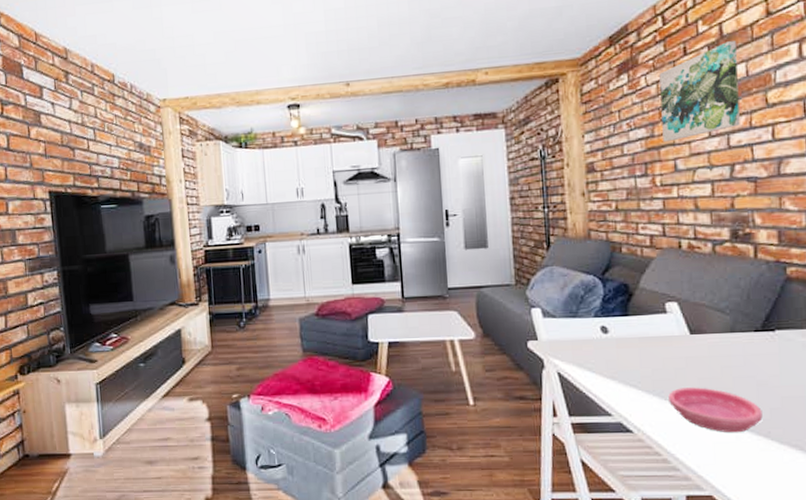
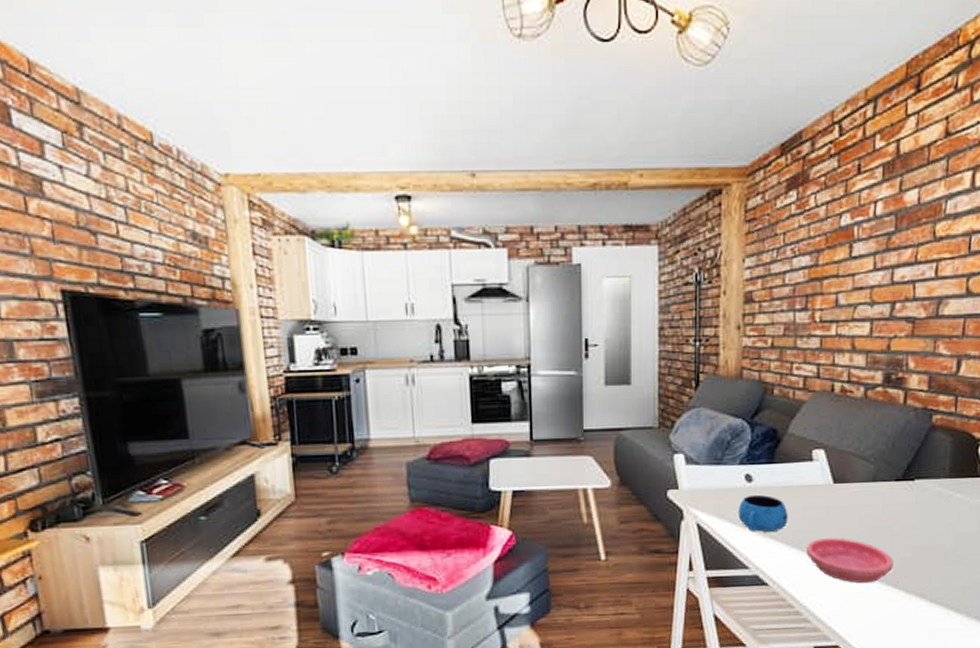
mug: none [597,345,647,381] -> present [738,494,788,532]
wall art: present [659,41,740,142] -> none [827,162,912,273]

